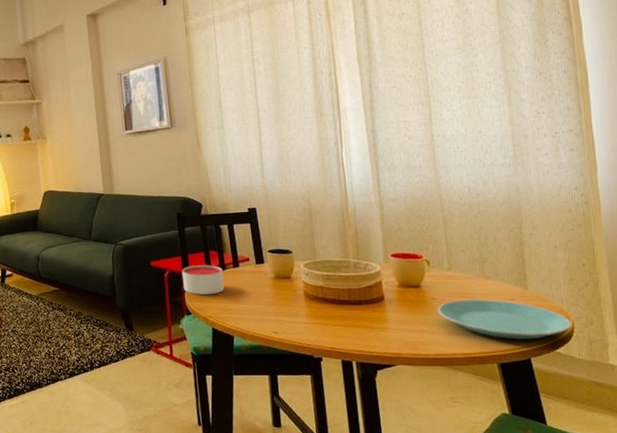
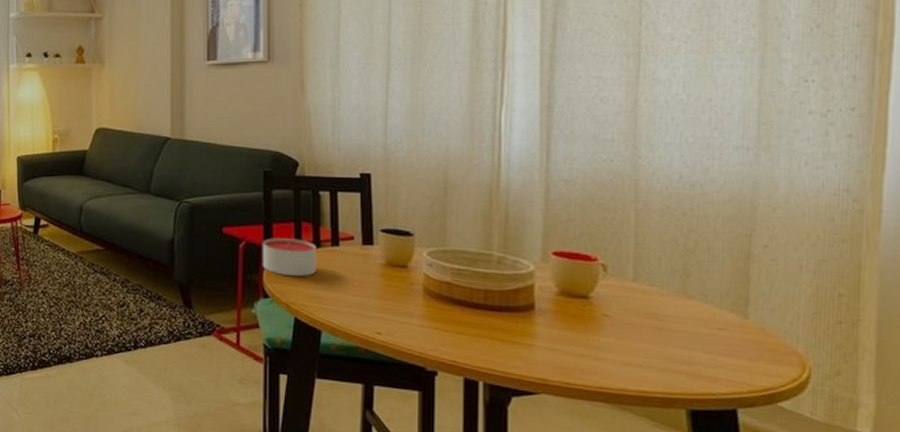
plate: present [437,299,572,340] -> none [608,320,807,385]

